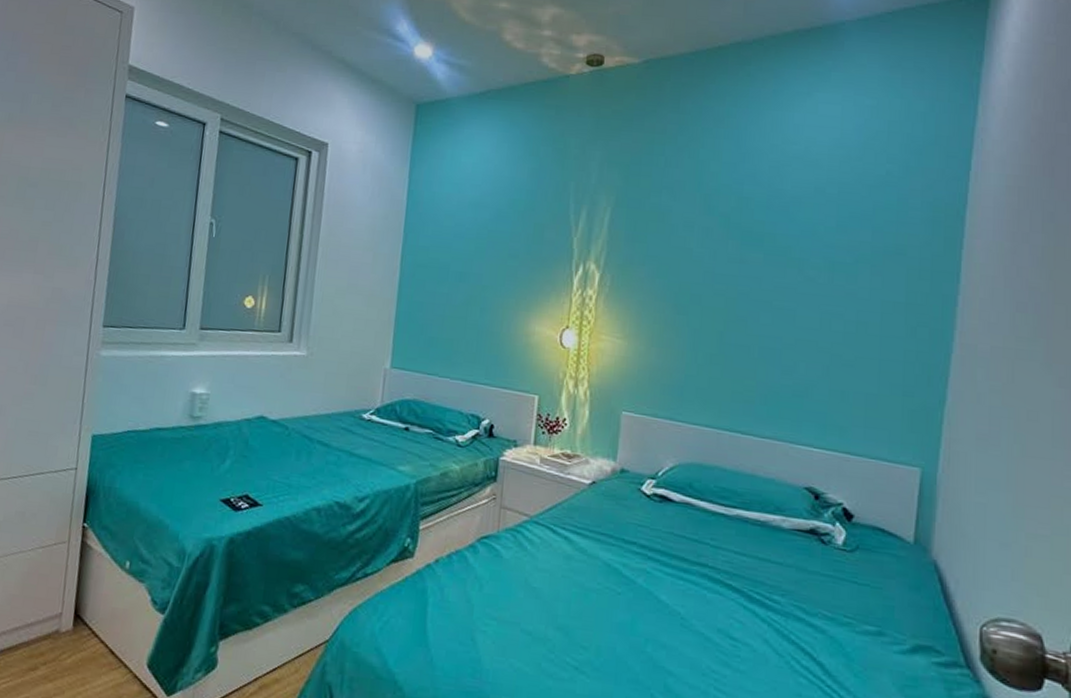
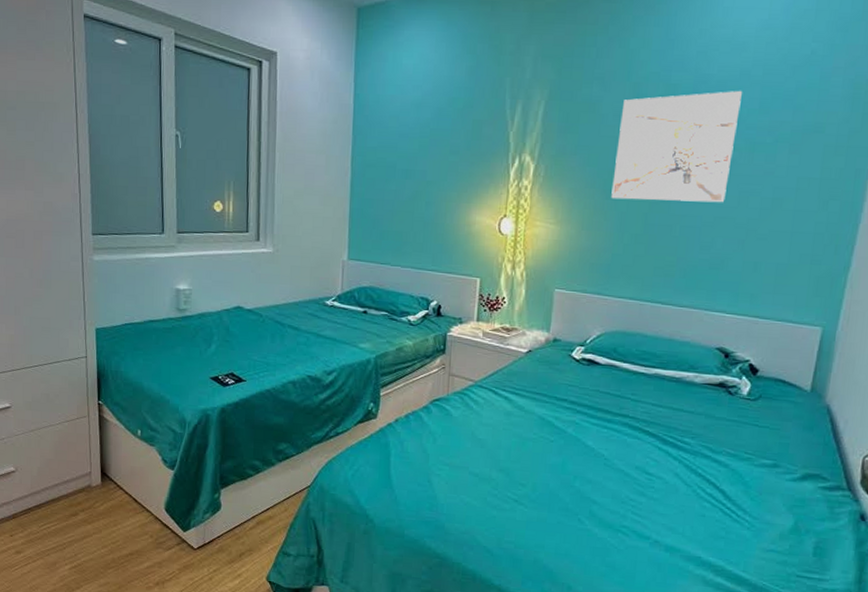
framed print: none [683,207,818,324] -> present [611,91,742,203]

